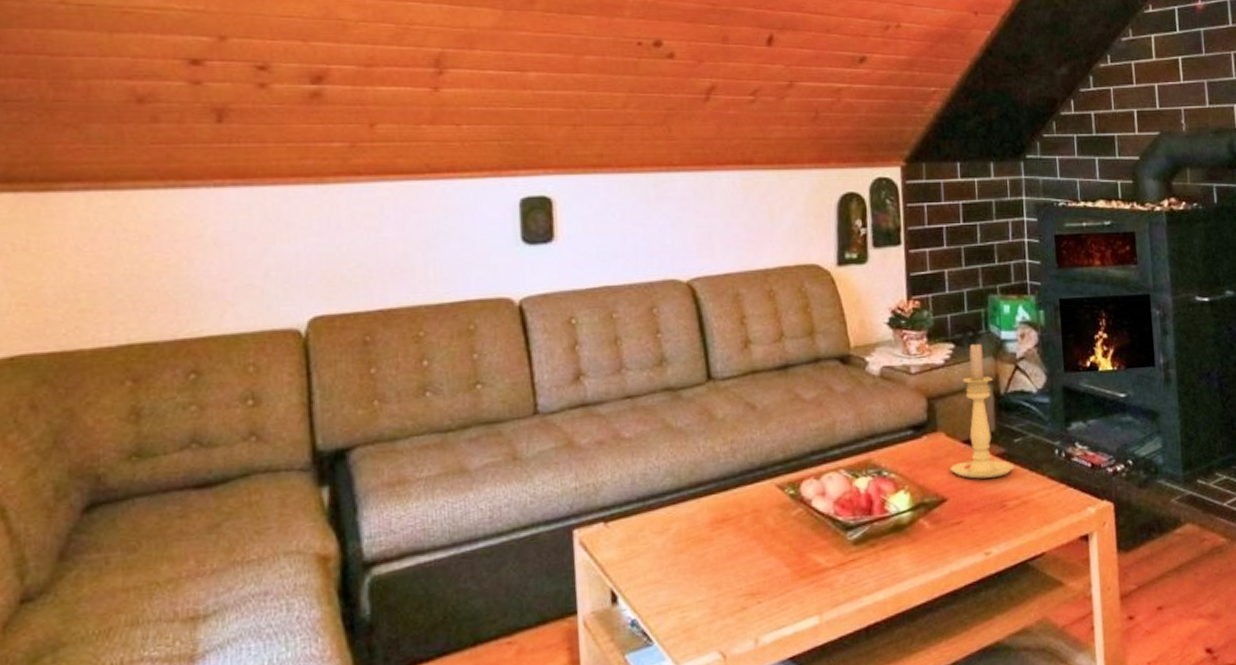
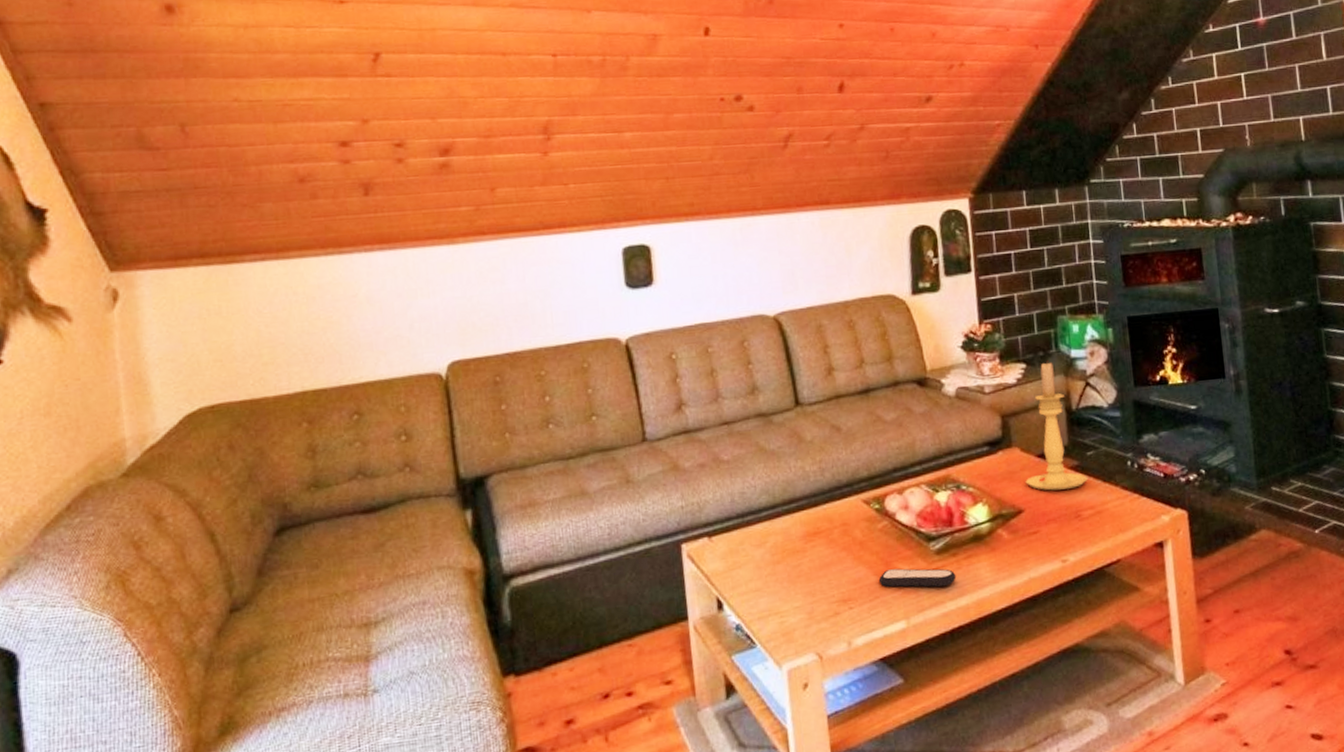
remote control: none [790,559,874,580] -> present [878,568,957,588]

